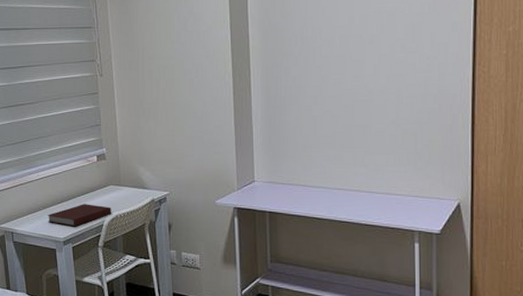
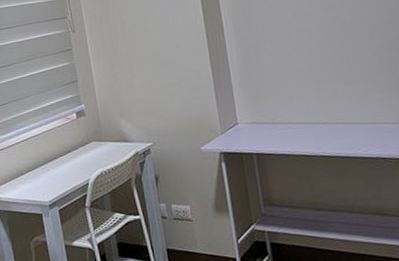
notebook: present [47,204,111,227] -> none [31,163,96,189]

